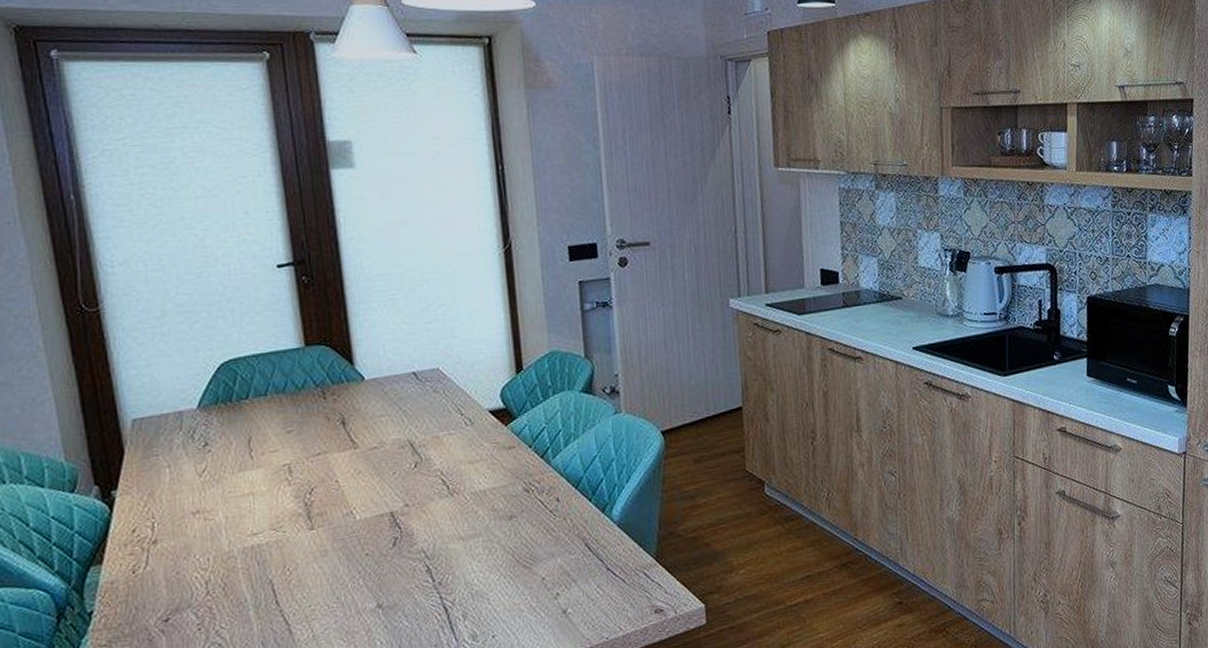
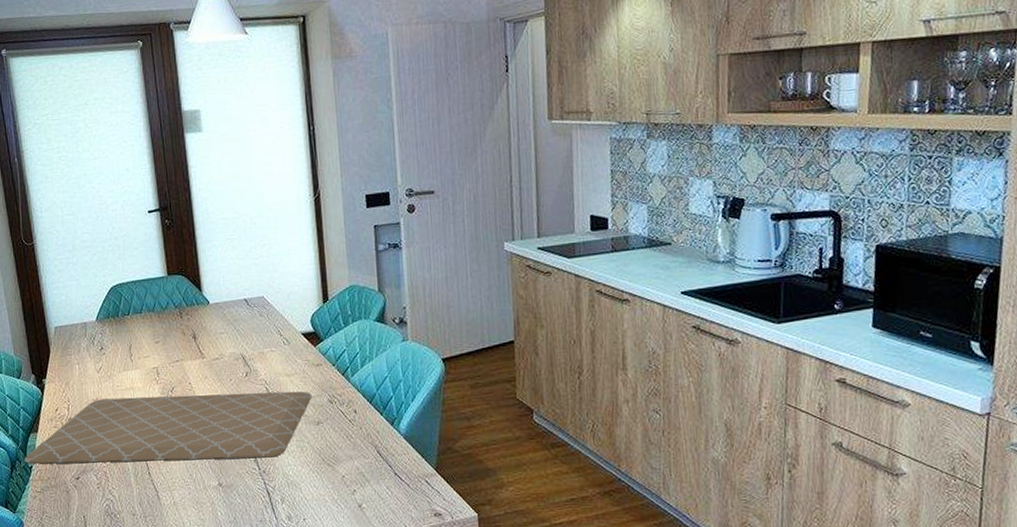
placemat: none [80,480,503,609] -> present [24,391,312,465]

